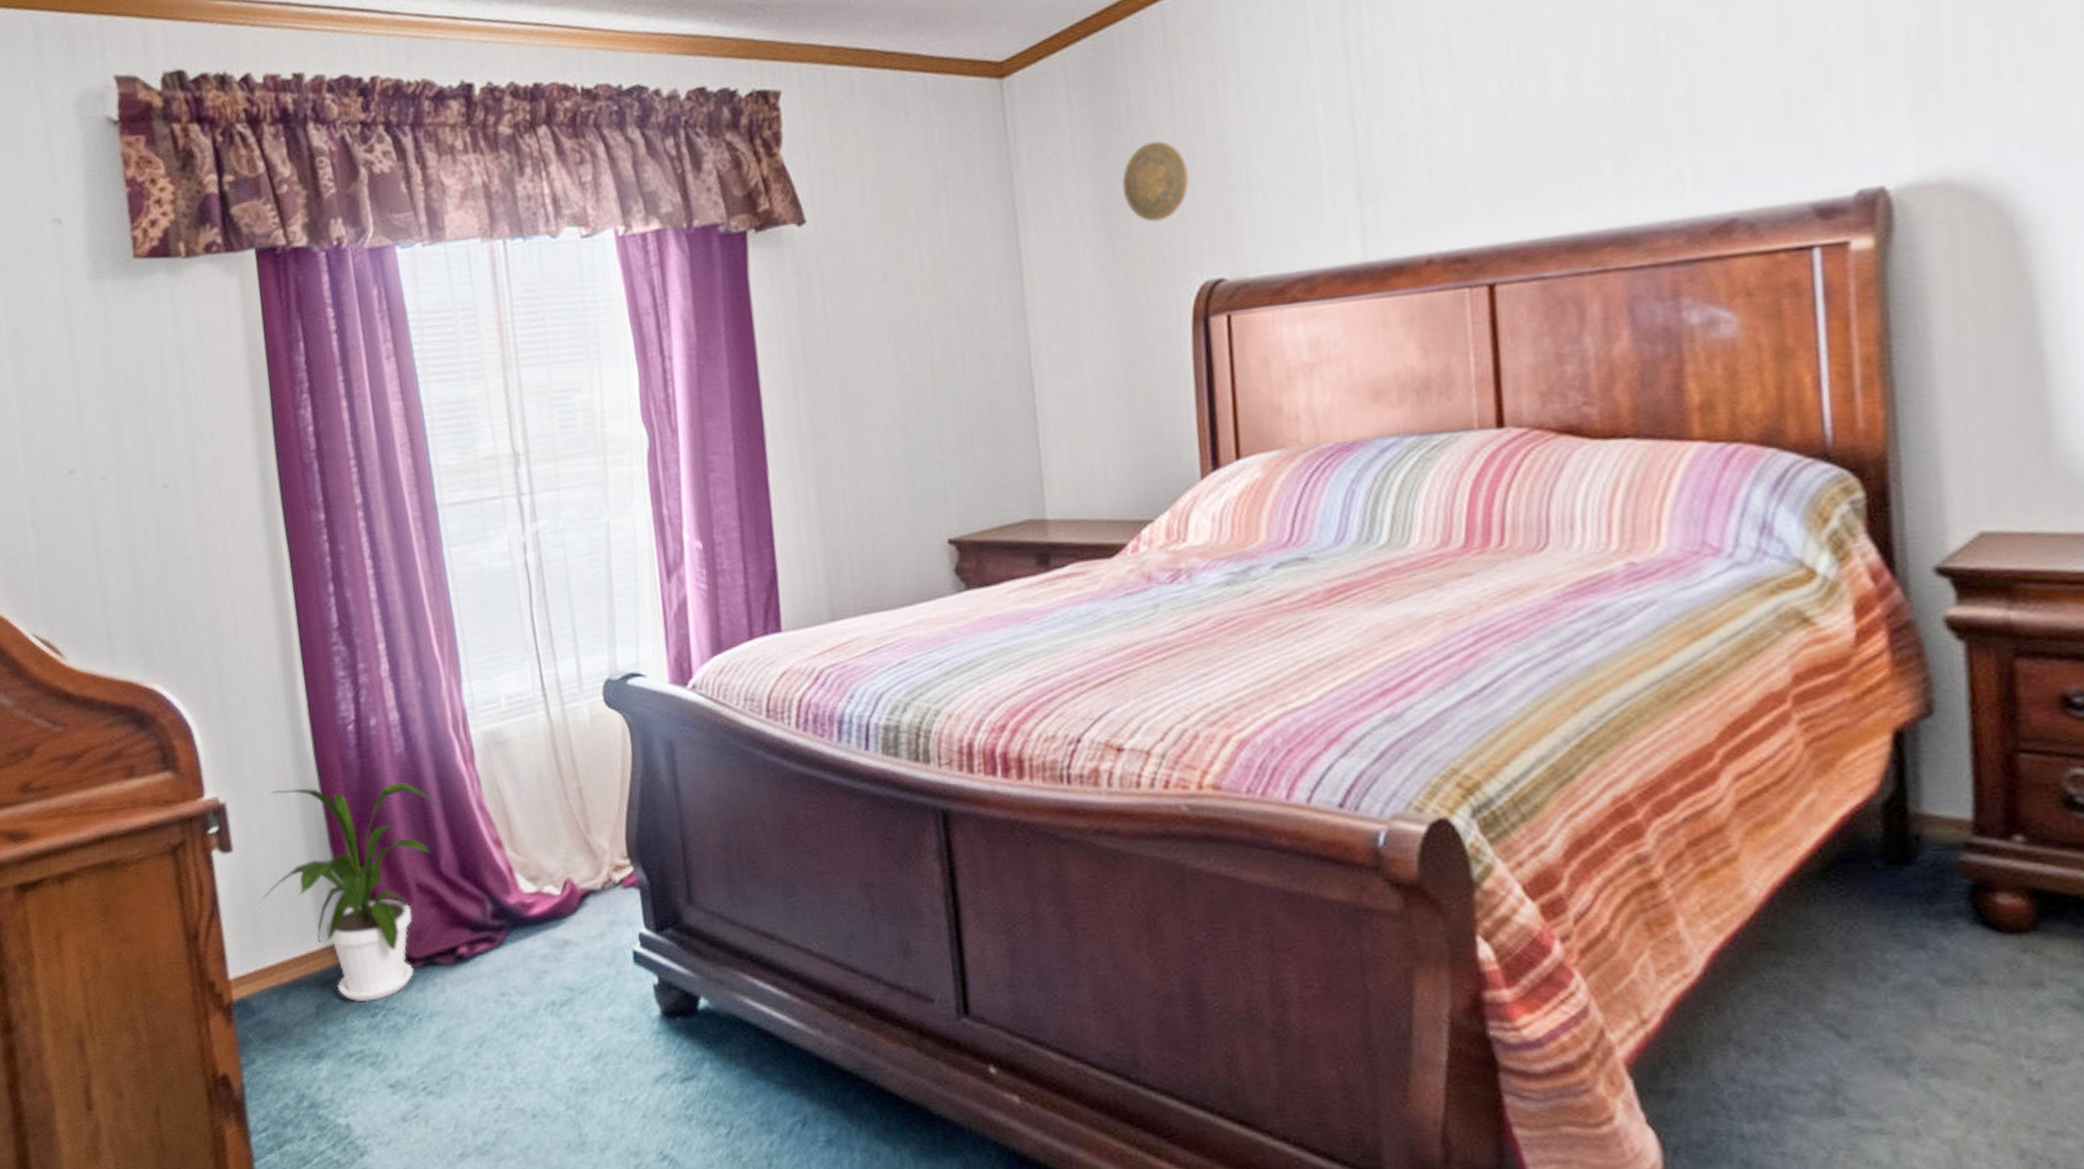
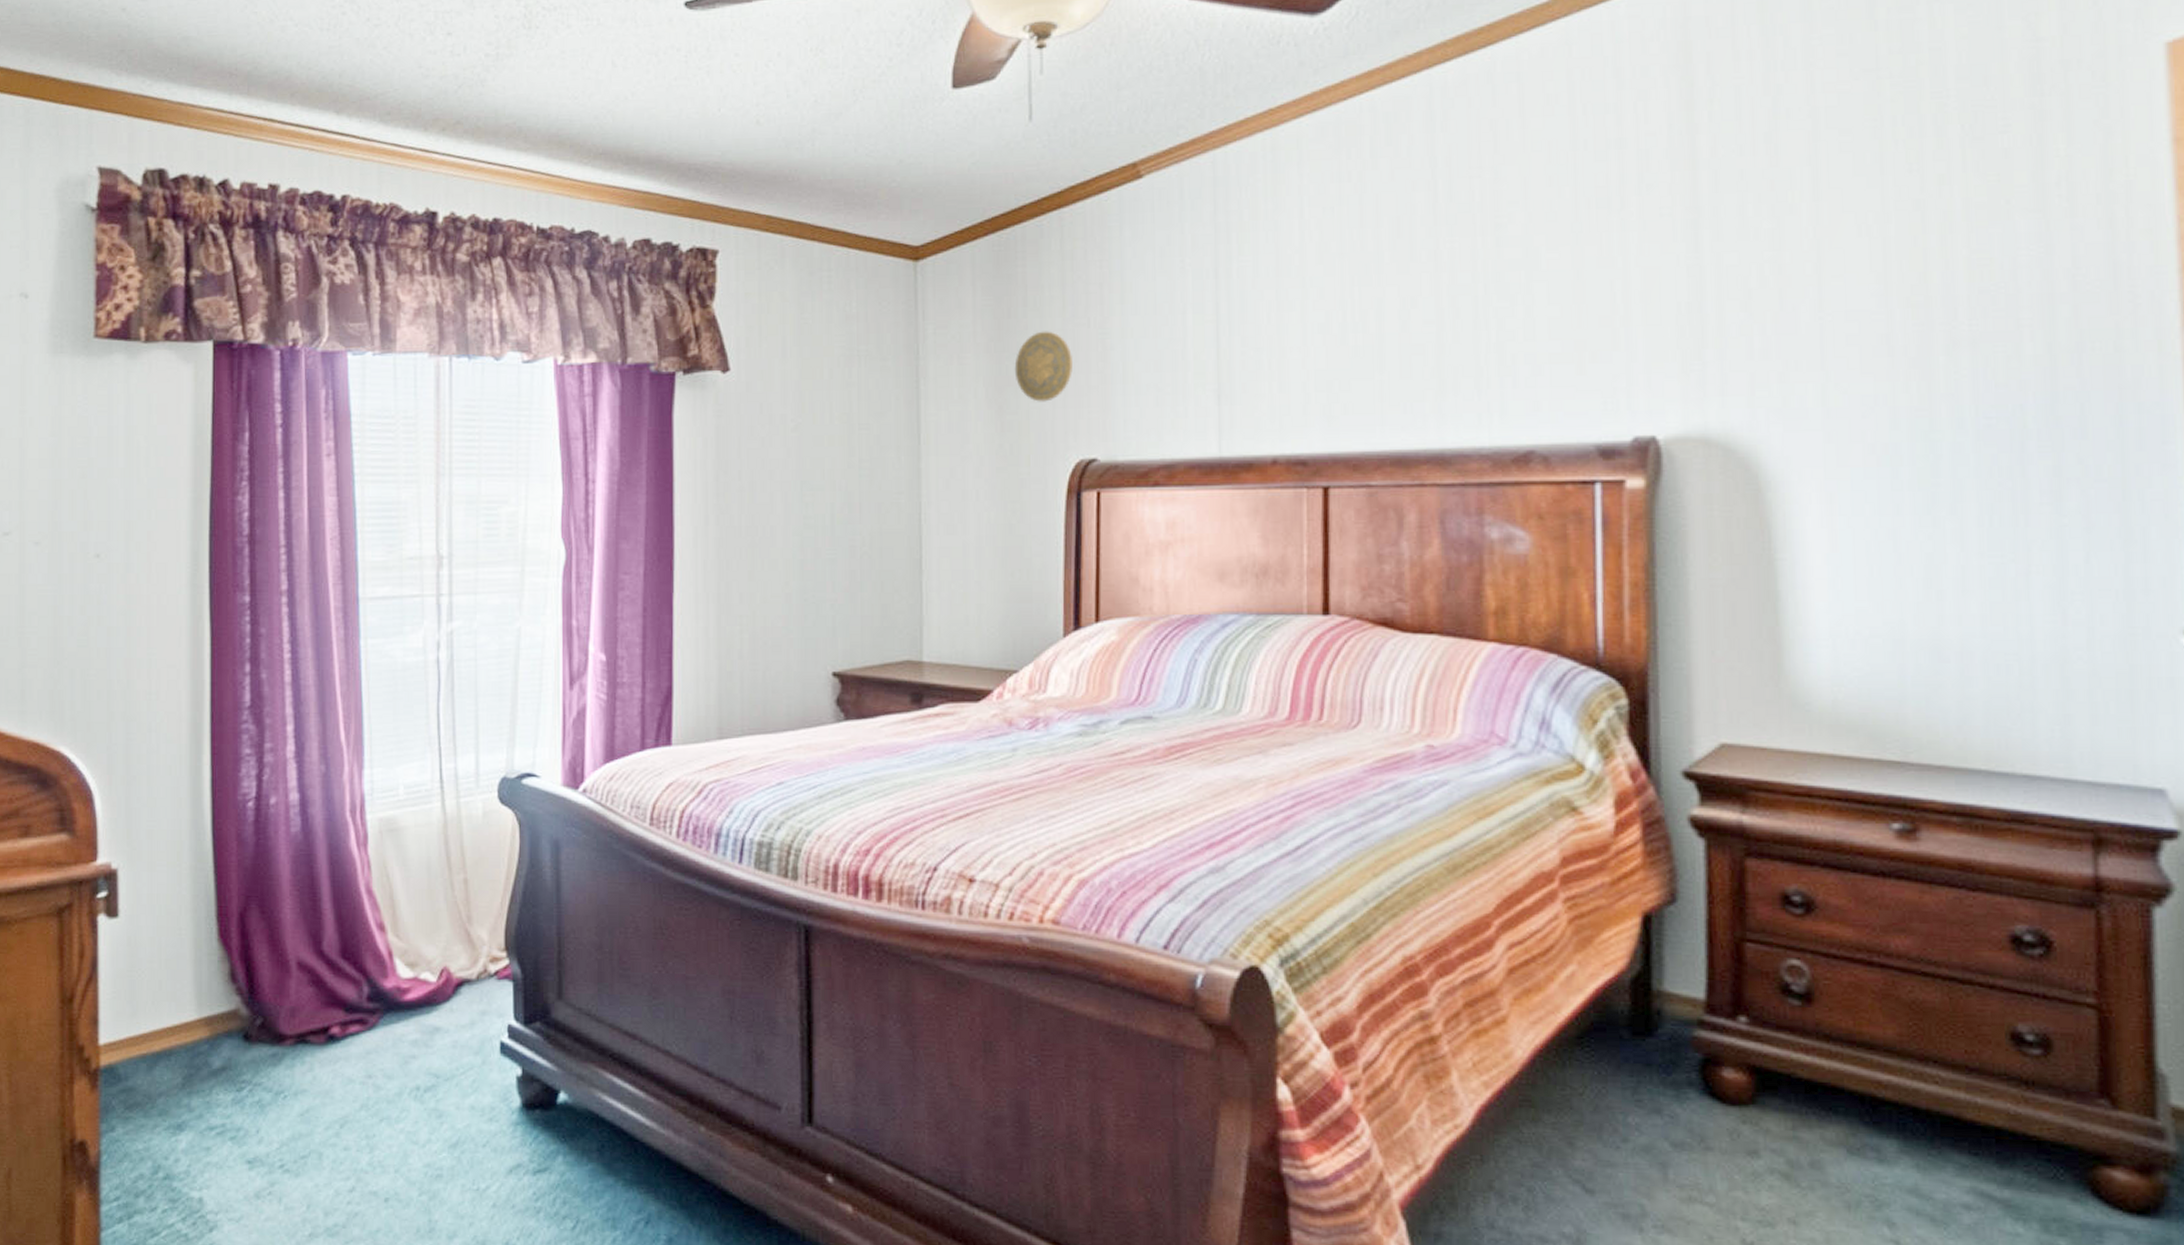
house plant: present [262,781,441,1002] -> none [143,859,329,1076]

